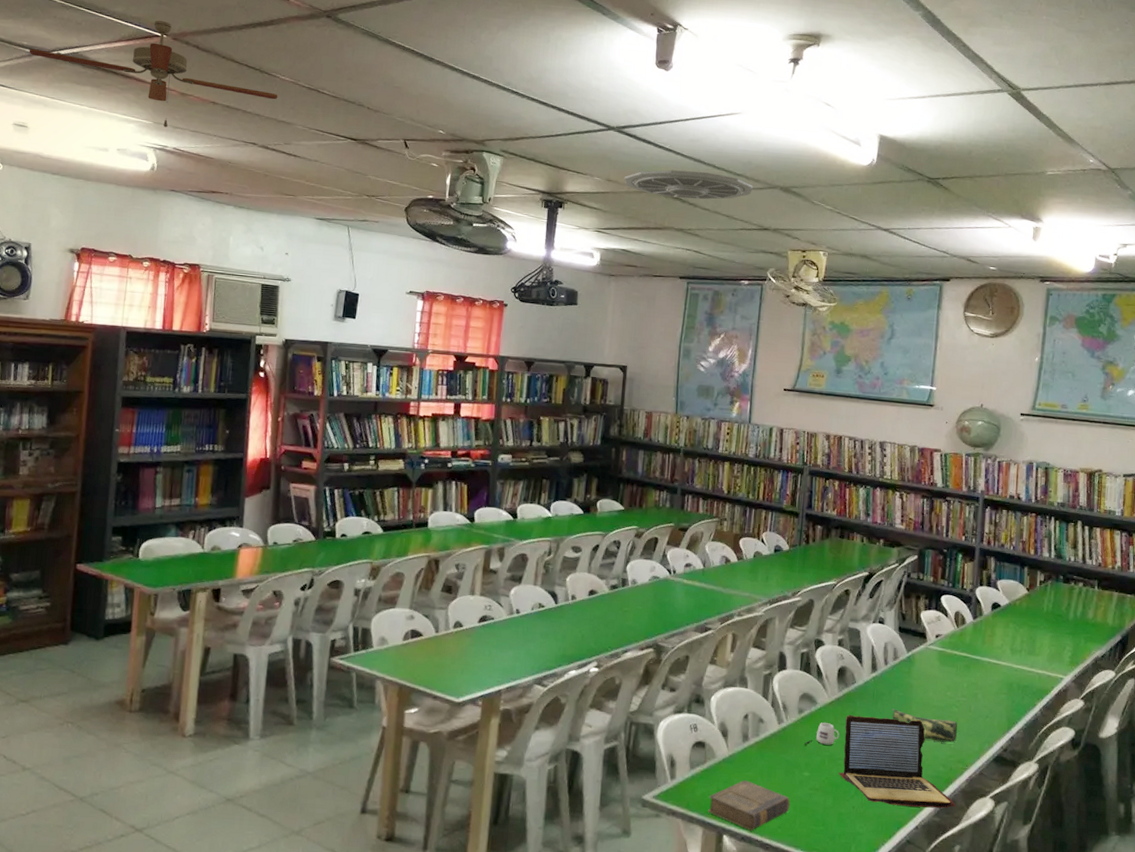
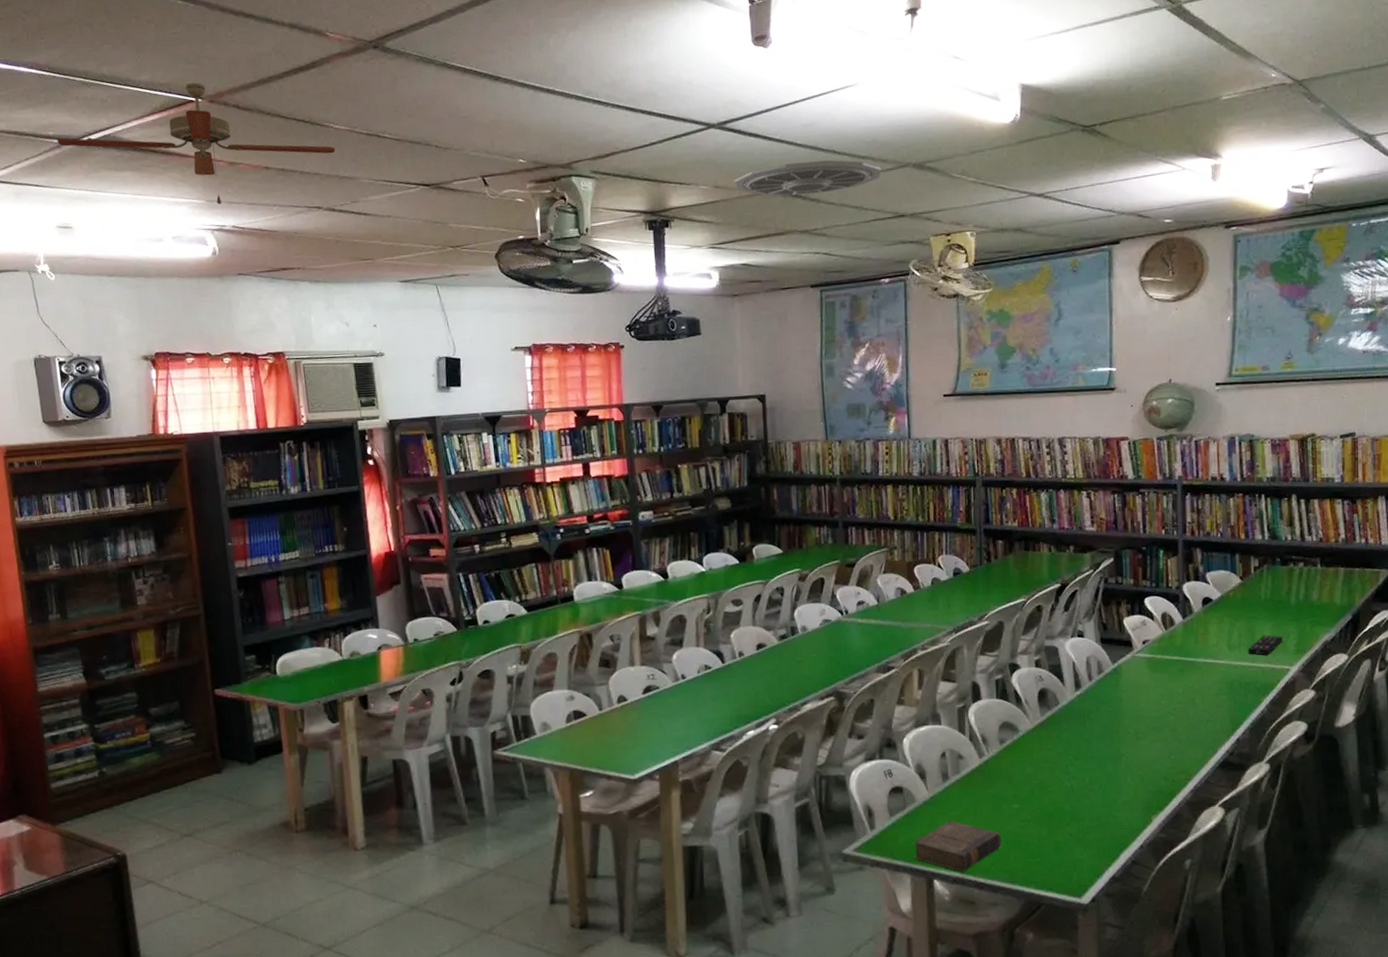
mug: present [804,723,839,745] -> none [1010,750,1047,777]
laptop: present [839,715,956,808] -> none [1051,733,1182,827]
pencil case: present [892,709,958,743] -> none [1102,726,1177,755]
remote control: none [1027,643,1060,663] -> present [1247,634,1283,656]

